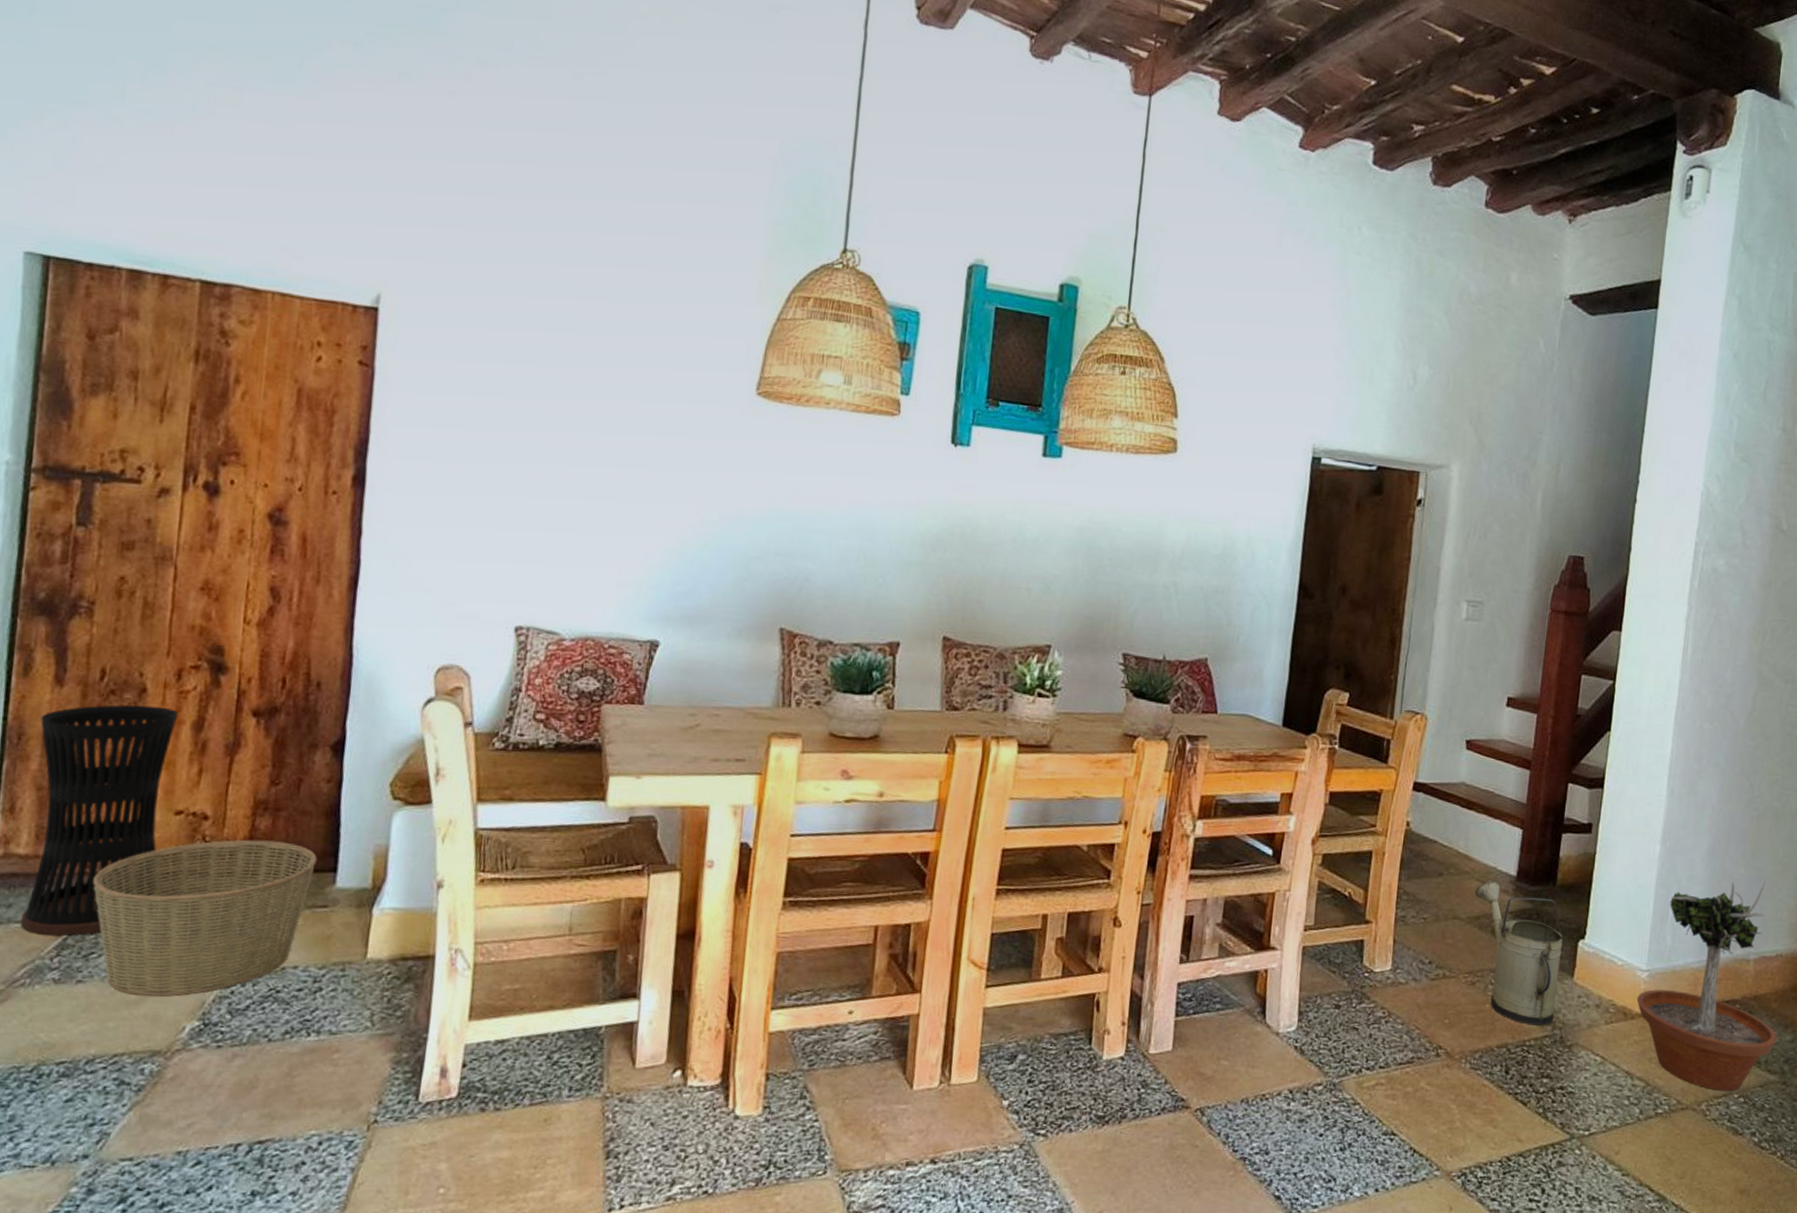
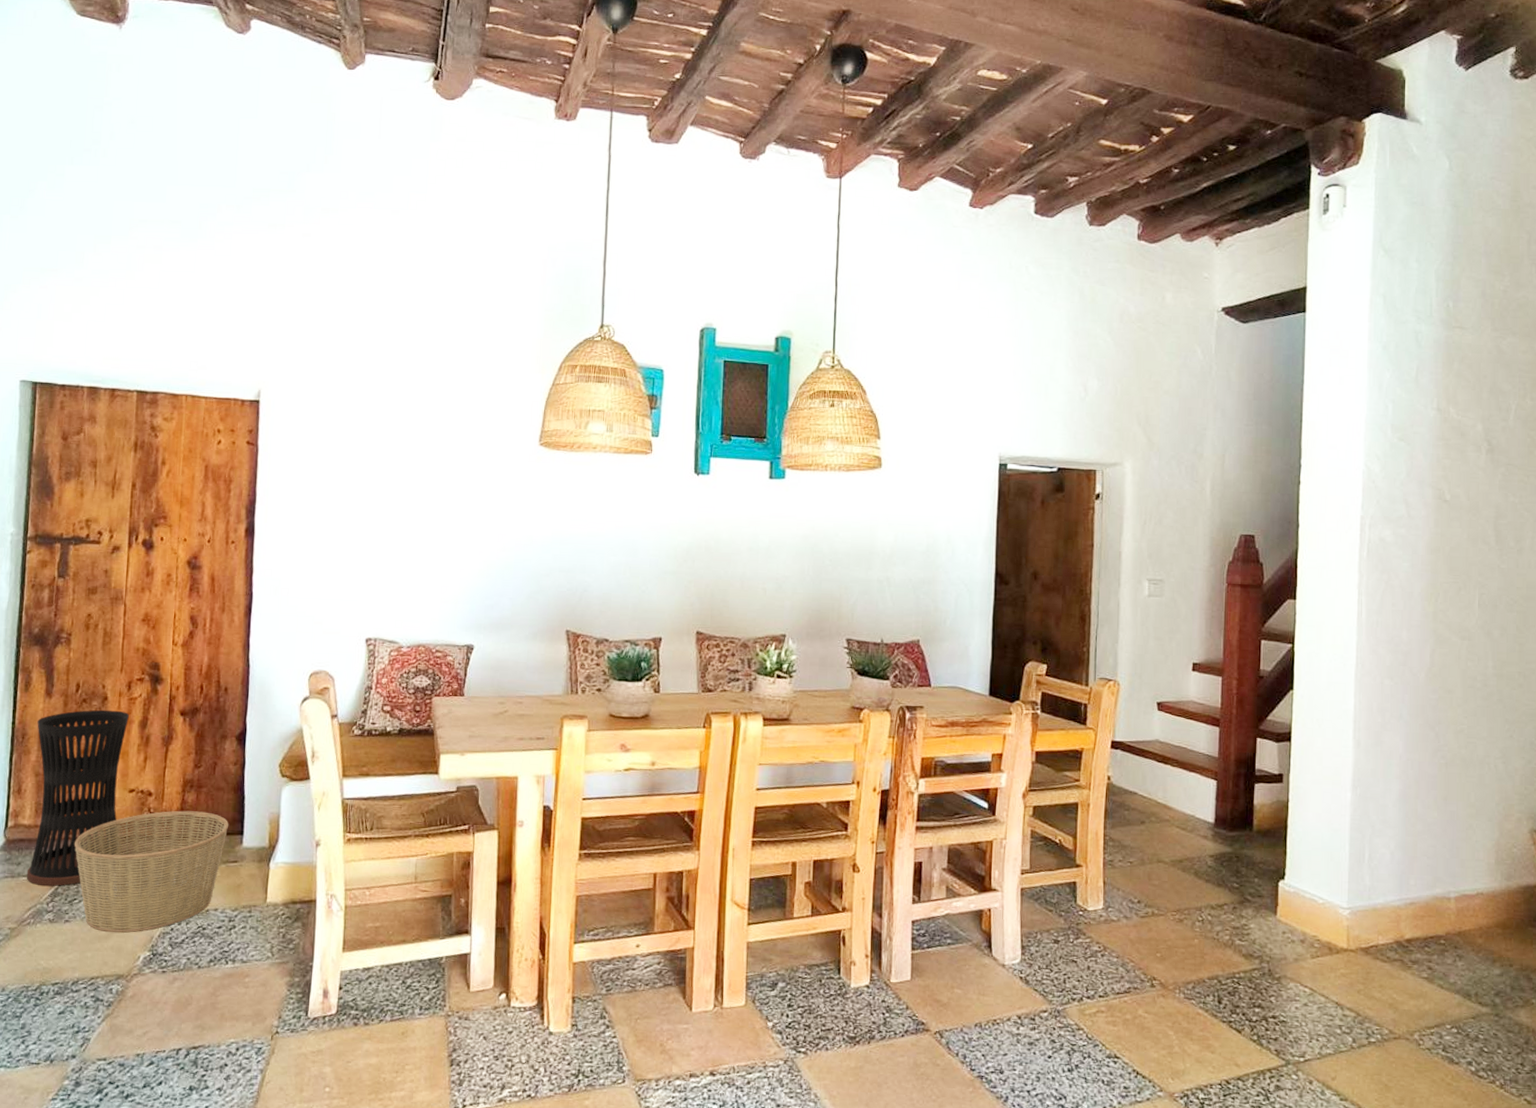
watering can: present [1474,881,1563,1026] -> none [1176,828,1263,960]
potted tree: present [1636,880,1778,1092] -> none [1340,823,1486,1022]

